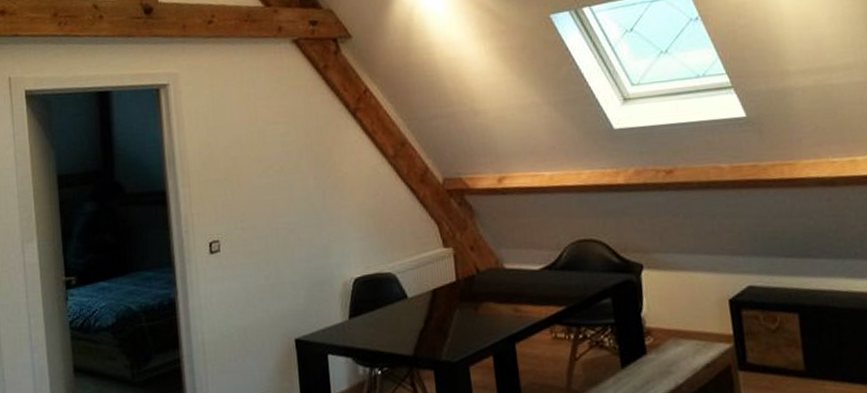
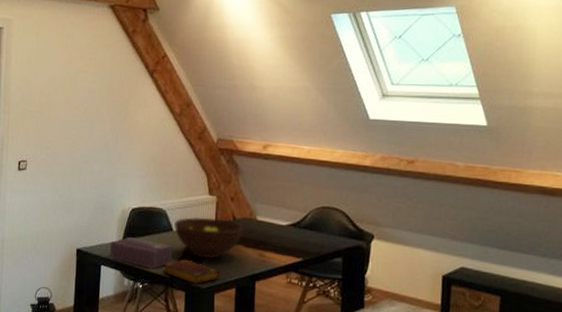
tissue box: none [335,313,412,350] -> present [110,236,172,270]
book: none [401,330,473,359] -> present [162,259,221,284]
fruit bowl: none [408,274,492,326] -> present [174,217,244,259]

